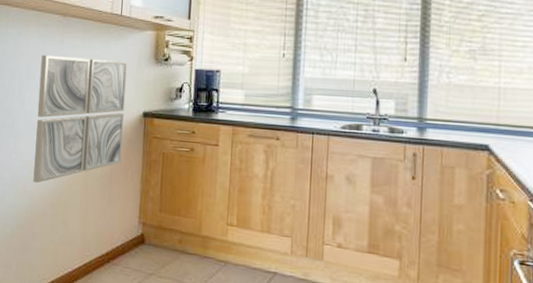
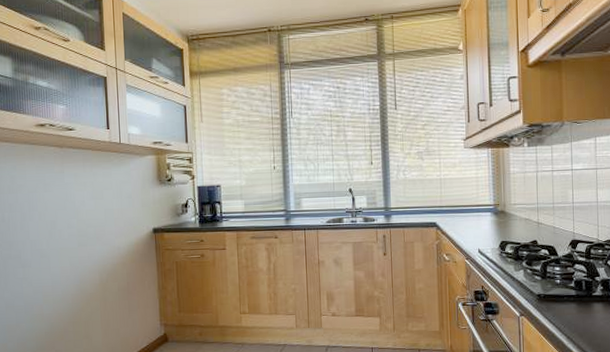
wall art: present [33,54,127,184] -> none [41,185,137,306]

